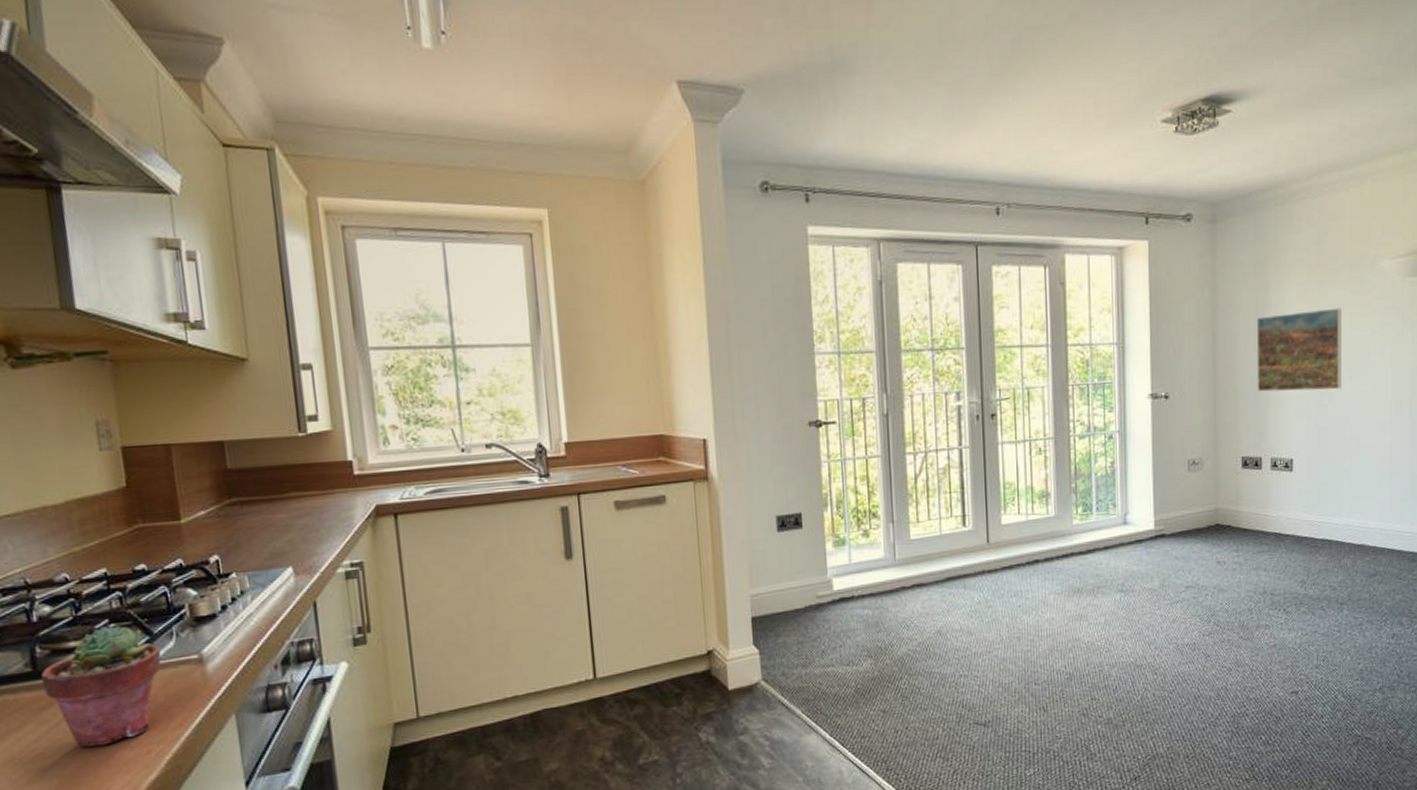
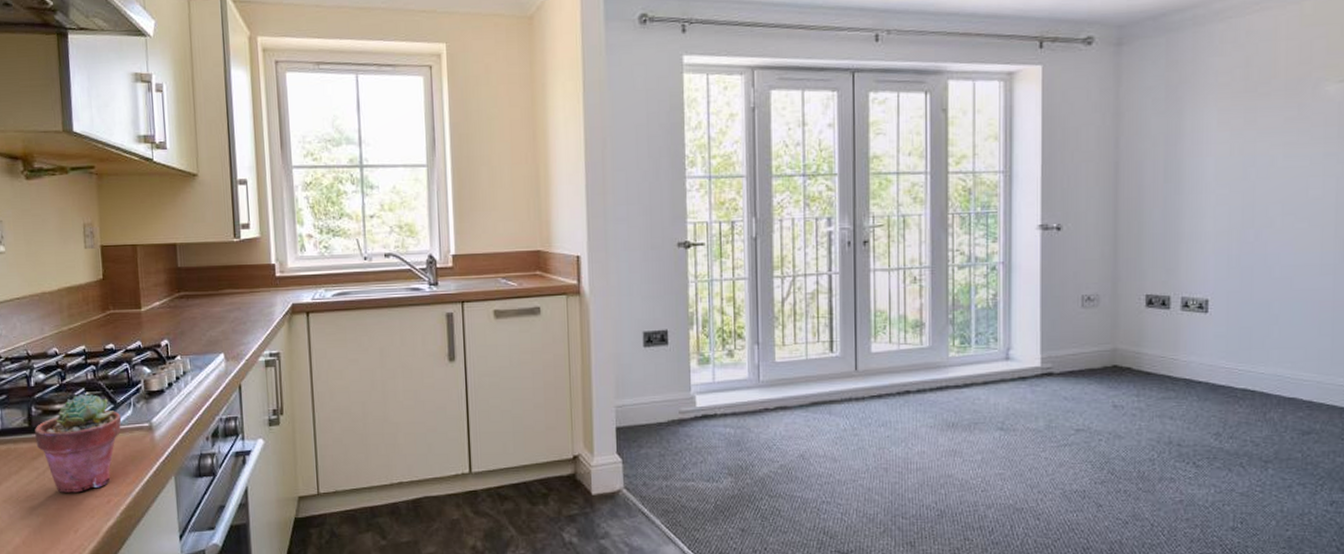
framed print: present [1256,307,1341,392] -> none [1166,136,1273,226]

